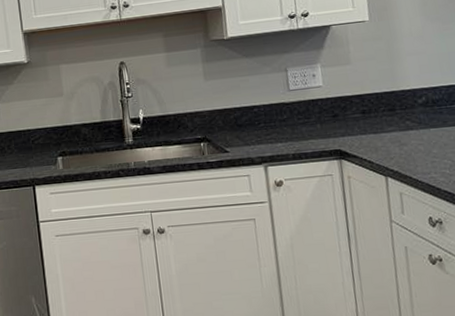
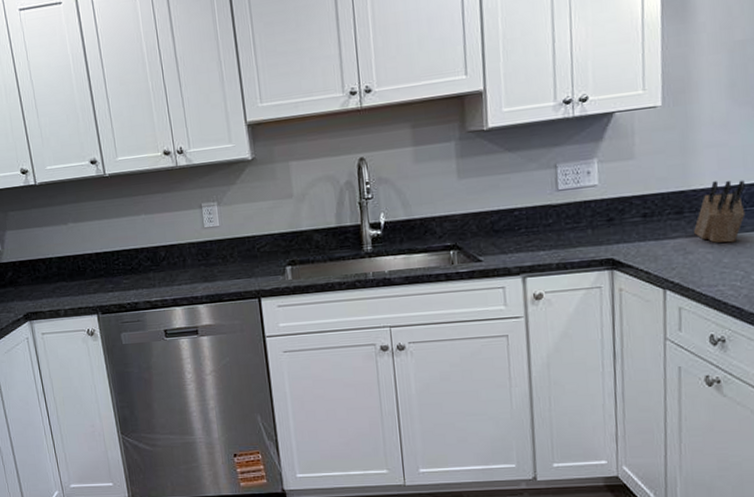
knife block: none [405,82,447,136] -> present [694,180,746,243]

